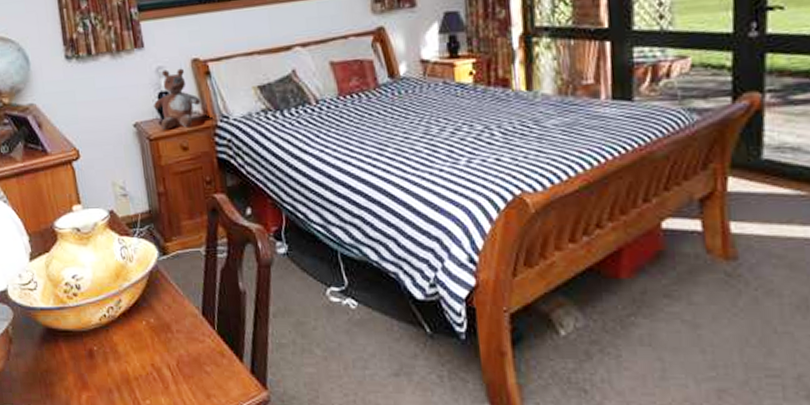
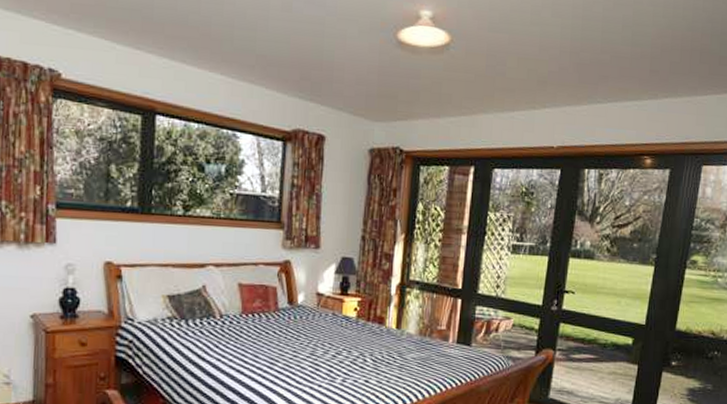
stuffed bear: present [154,68,201,130] -> none [57,267,108,325]

